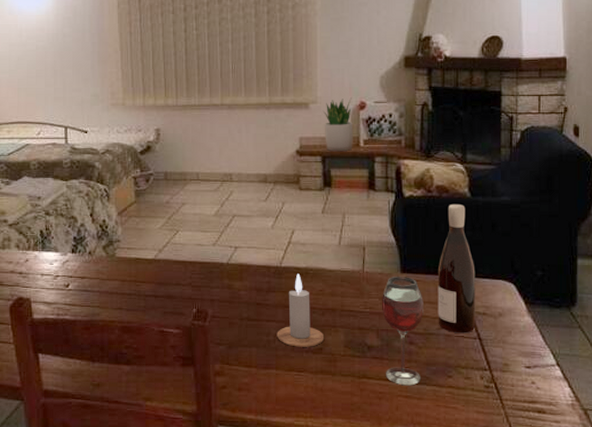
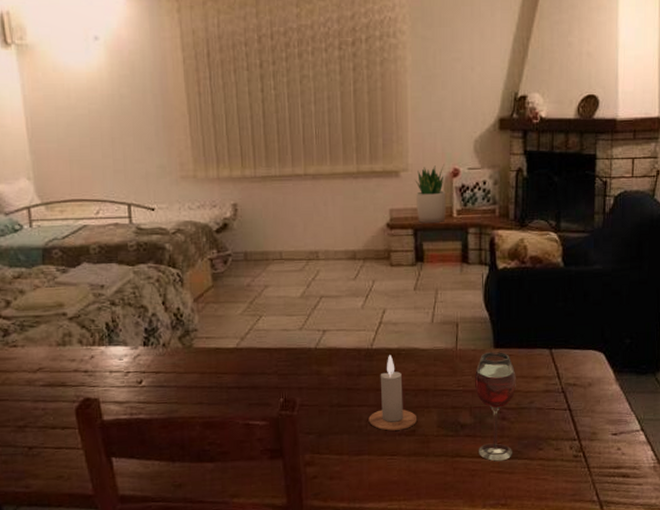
bottle: present [438,203,476,333] -> none [530,274,567,406]

